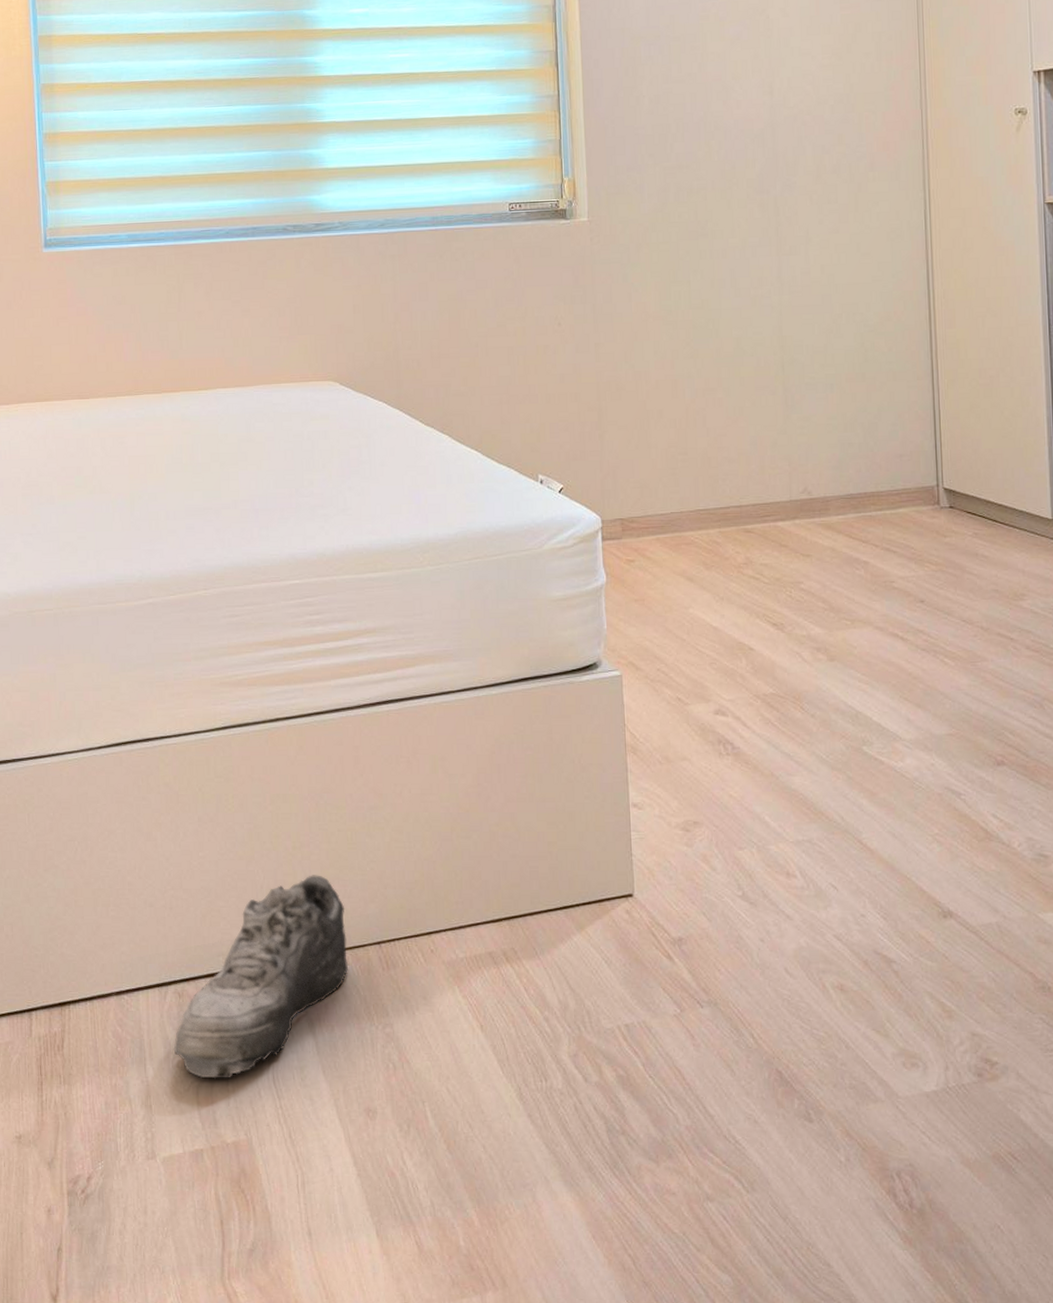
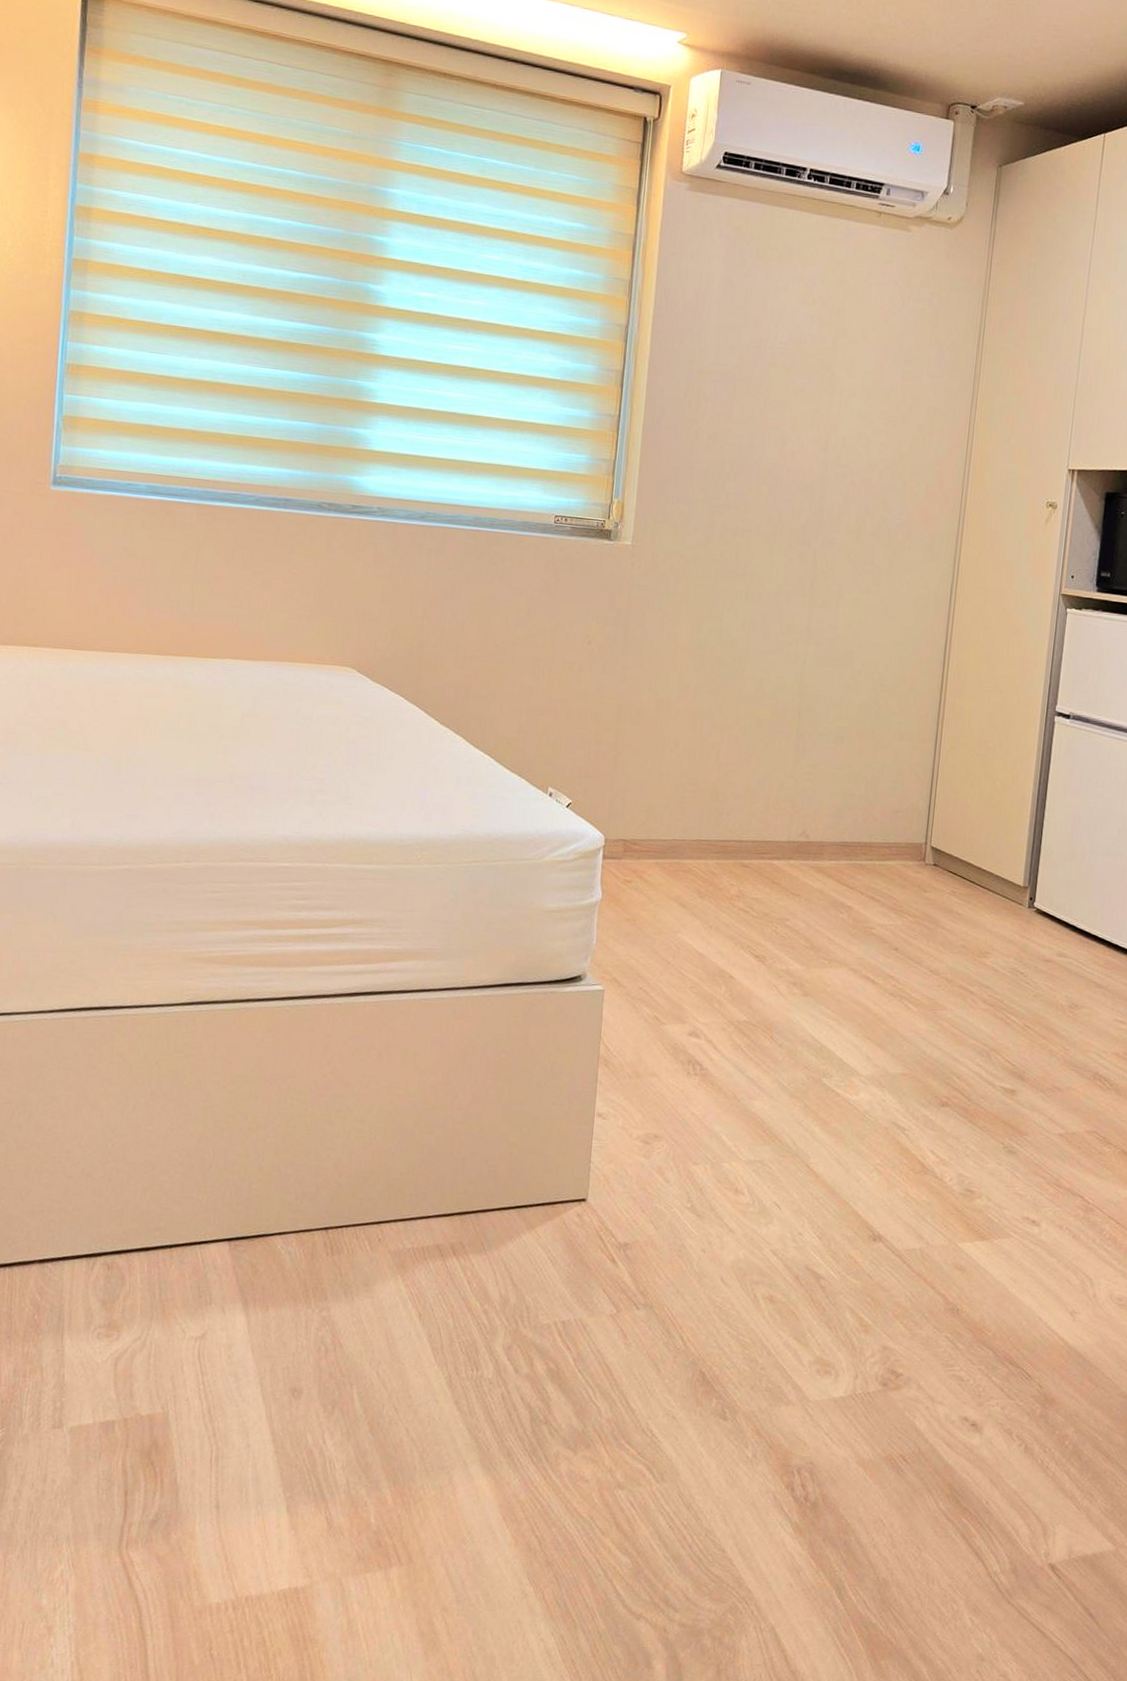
shoe: present [173,875,349,1079] -> none [95,1157,296,1352]

